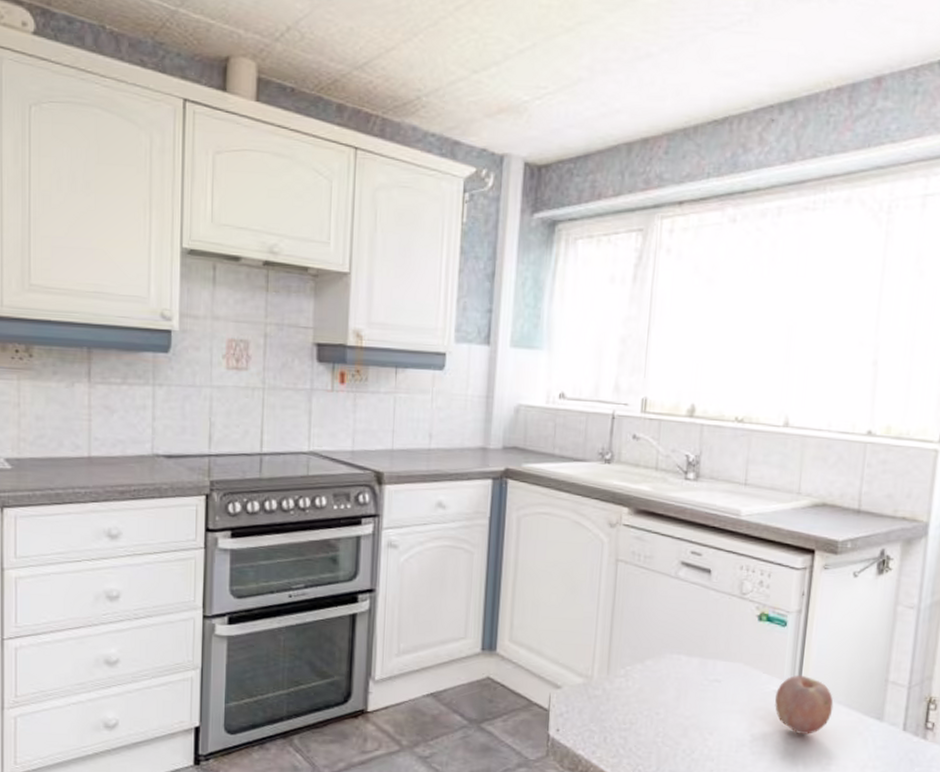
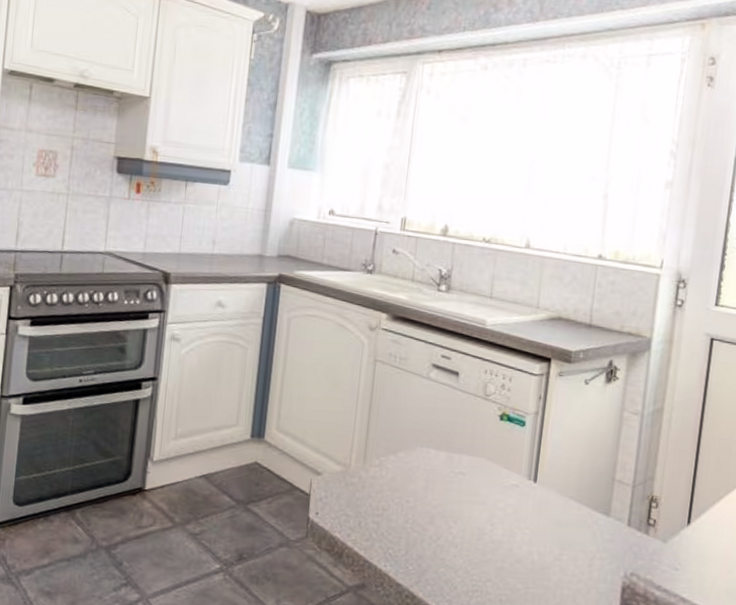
fruit: present [774,674,834,734] -> none [513,470,566,526]

